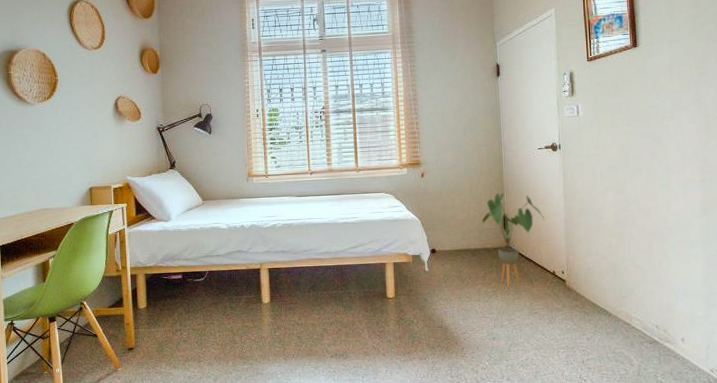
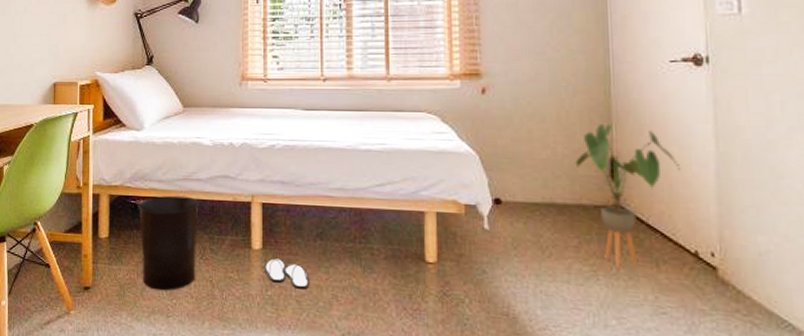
waste bin: none [169,269,220,342] -> present [138,195,199,290]
slippers: none [272,308,306,328] -> present [264,258,309,290]

